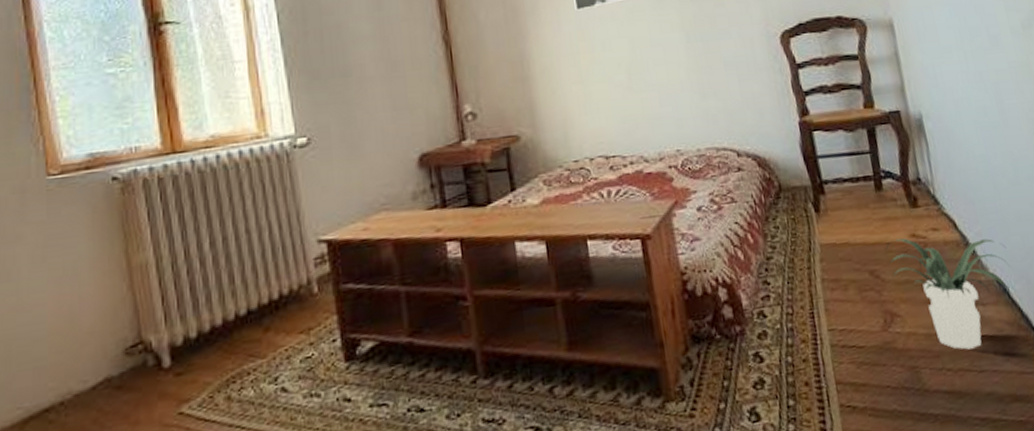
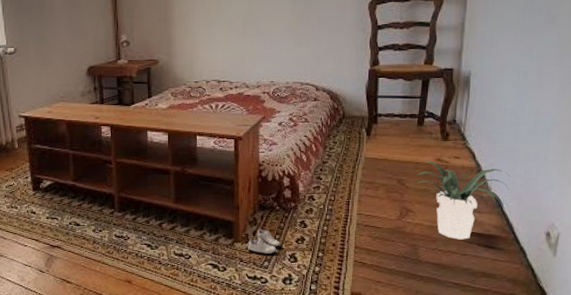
sneaker: none [685,374,732,416] -> present [248,229,280,255]

